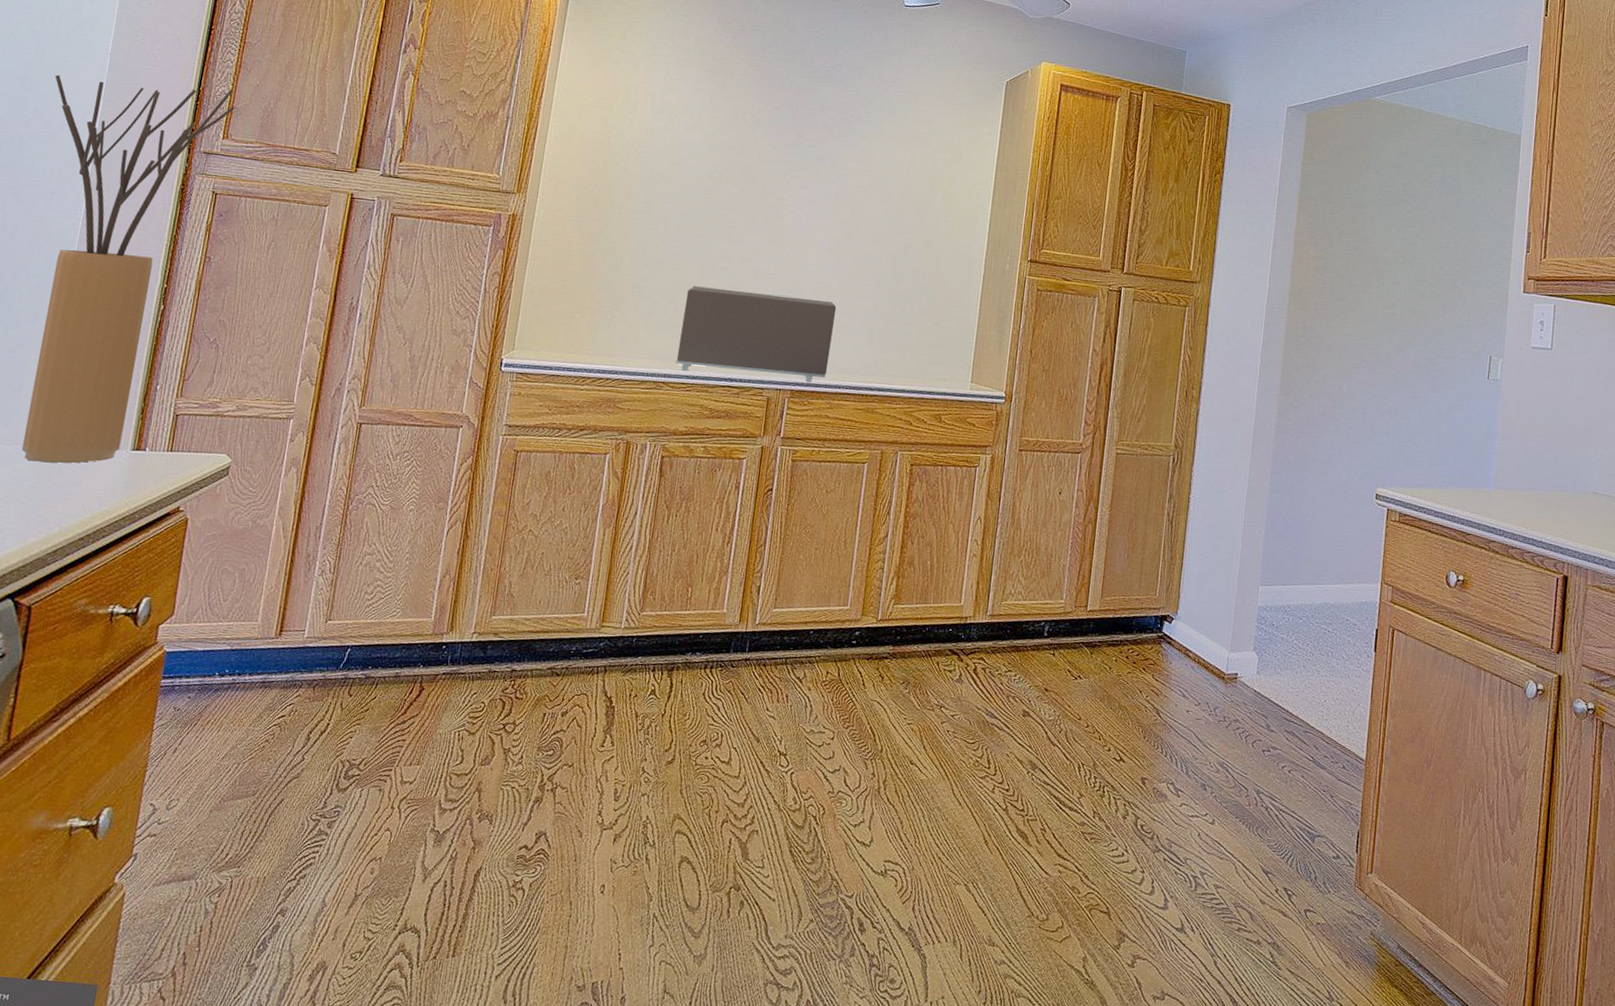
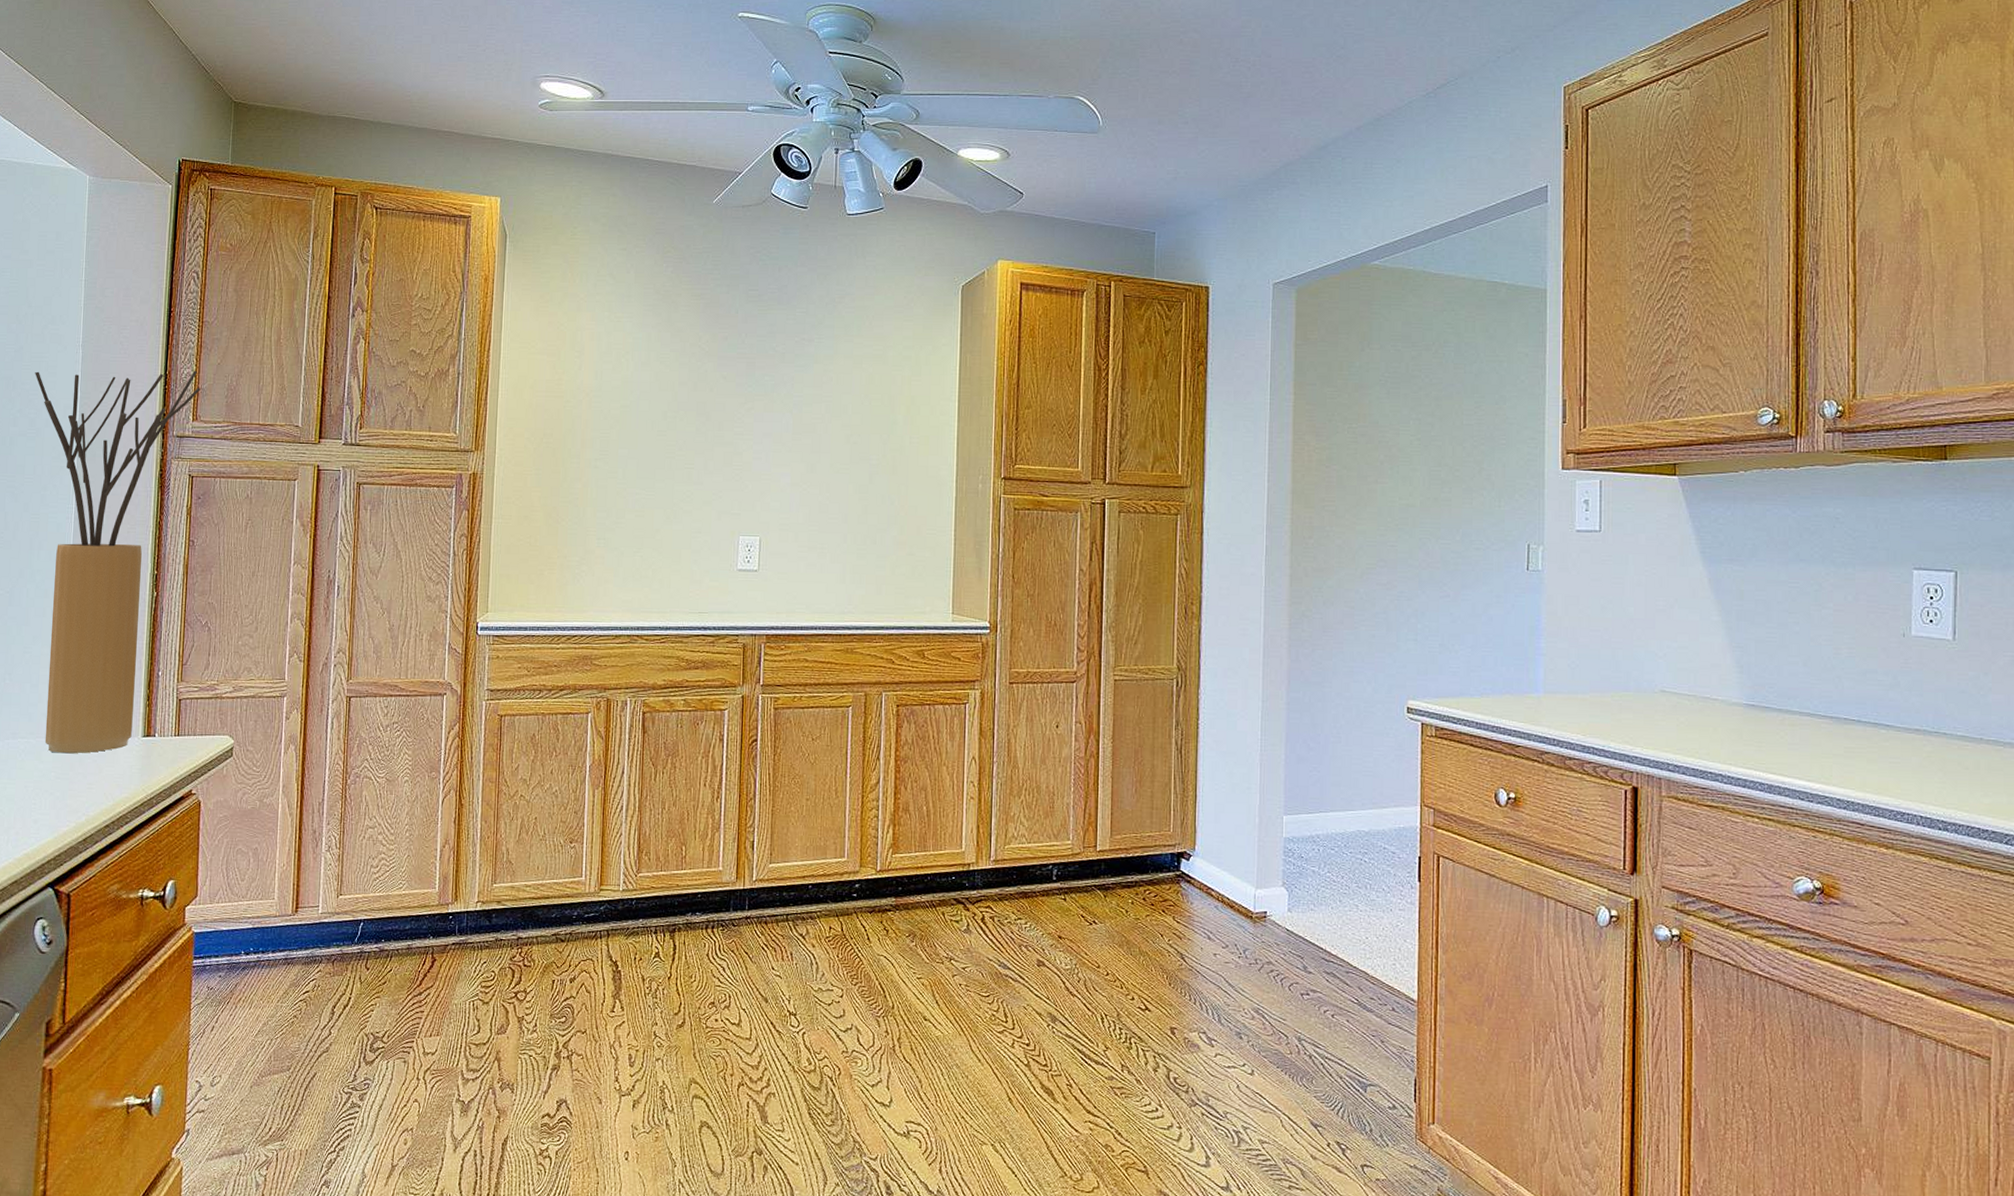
microwave: present [676,286,837,382] -> none [648,533,805,625]

